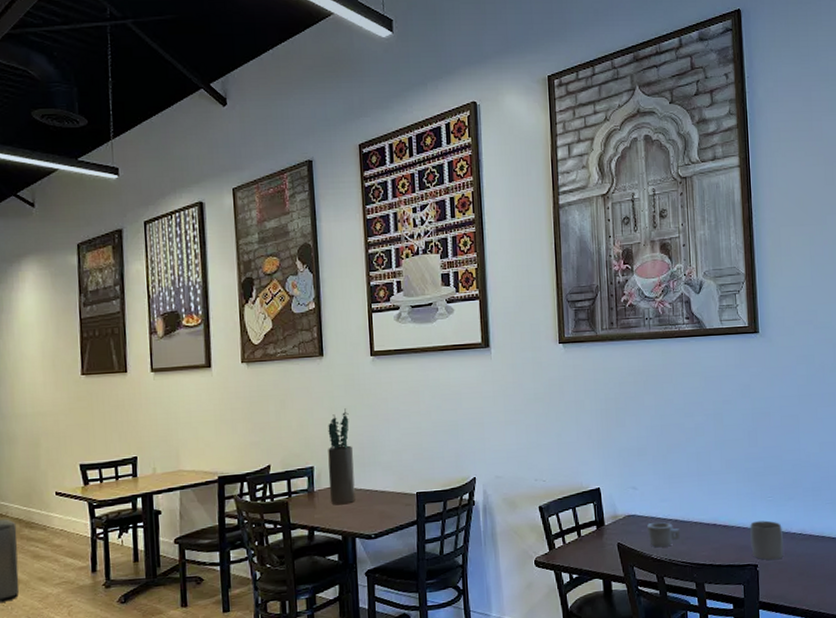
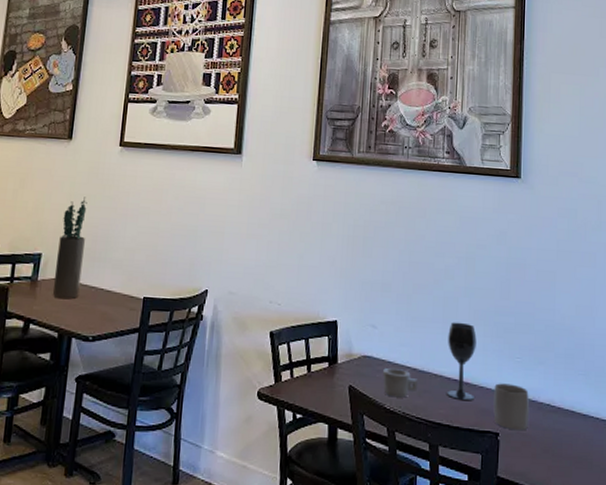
wine glass: none [703,473,733,542] -> present [447,322,477,401]

